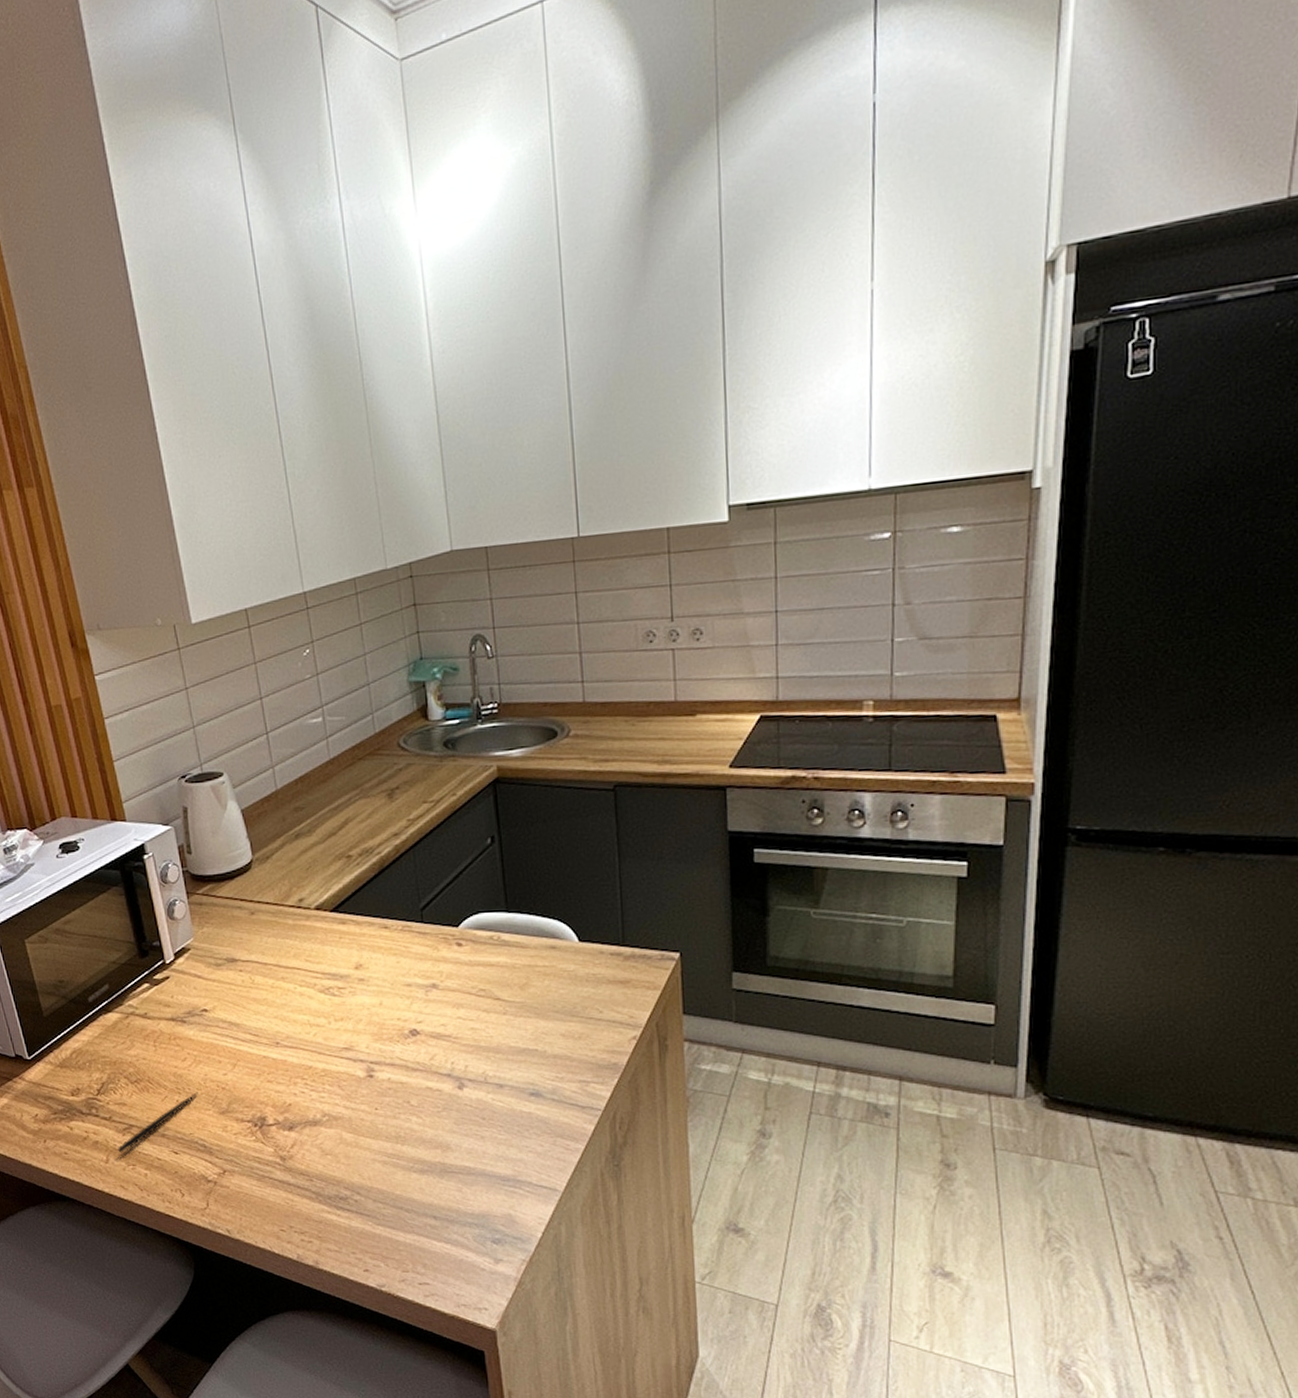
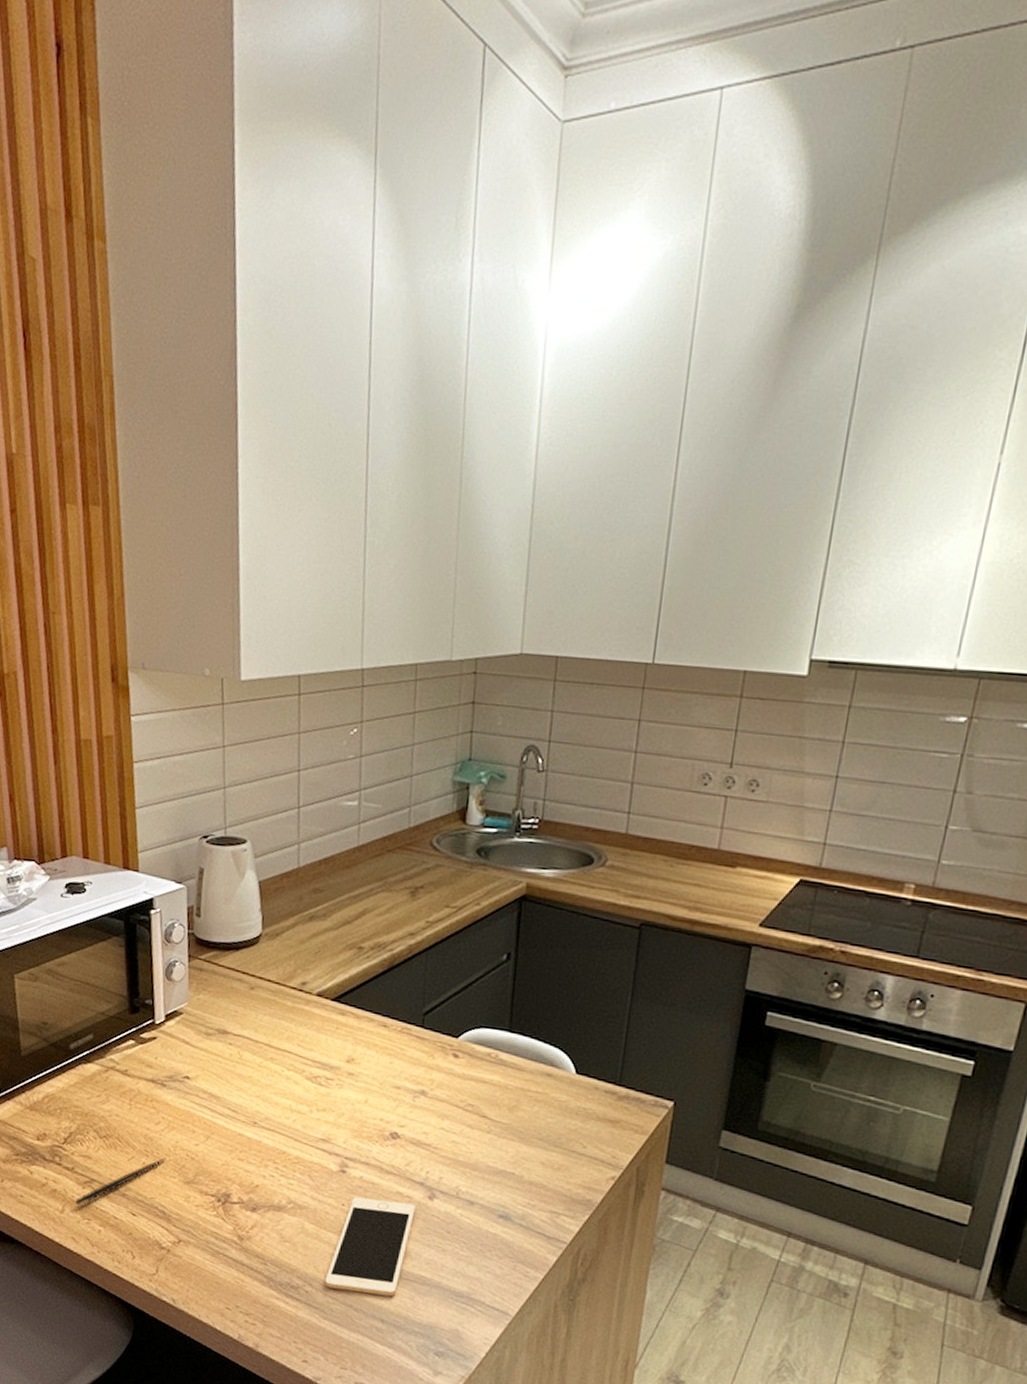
cell phone: none [371,1097,448,1193] -> present [324,1197,415,1297]

